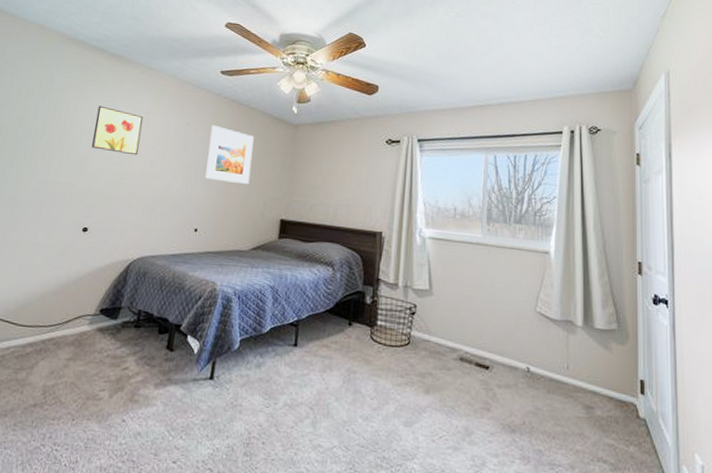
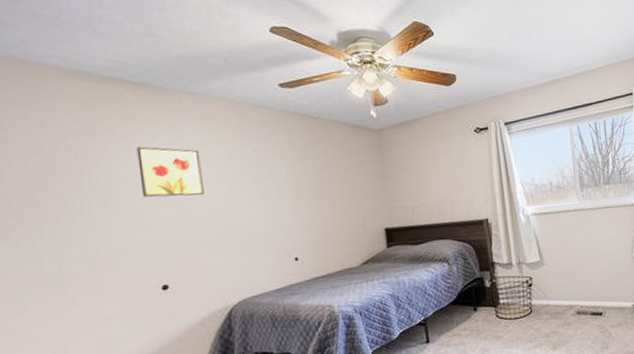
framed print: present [205,124,254,184] -> none [284,145,343,204]

